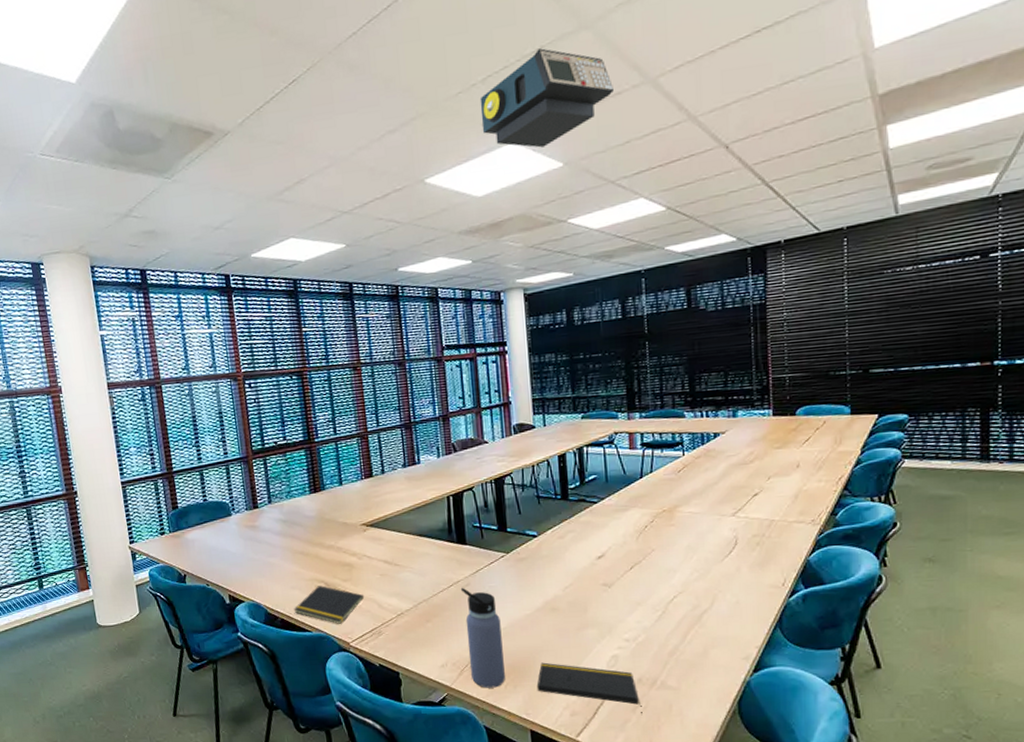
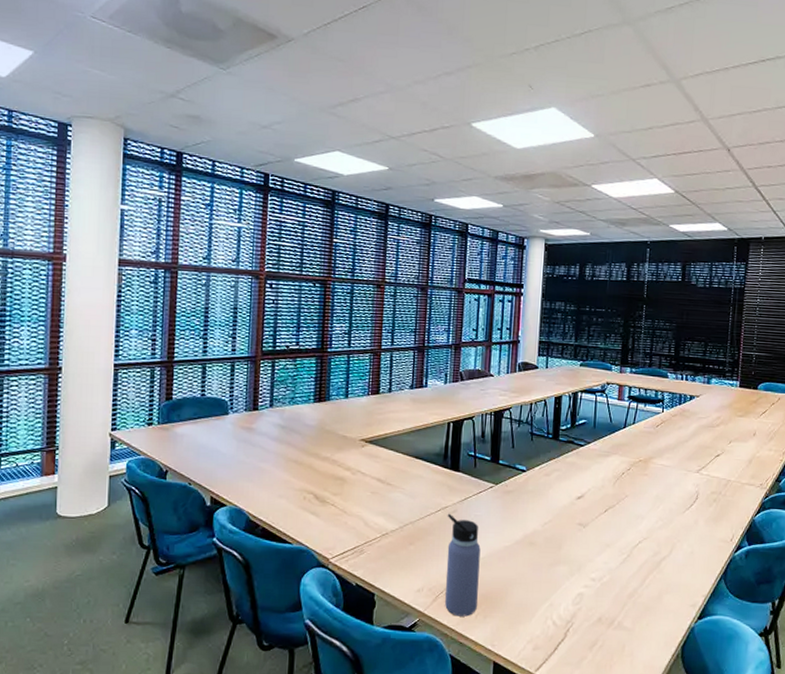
notepad: present [293,585,365,624] -> none [277,497,352,539]
projector: present [479,48,613,148] -> none [529,32,644,117]
notepad: present [536,662,642,714] -> none [505,595,598,653]

